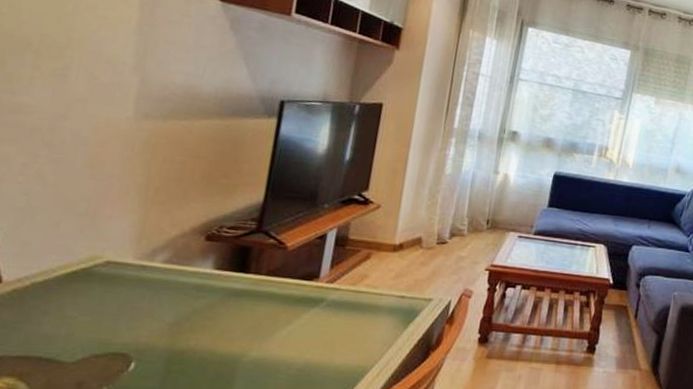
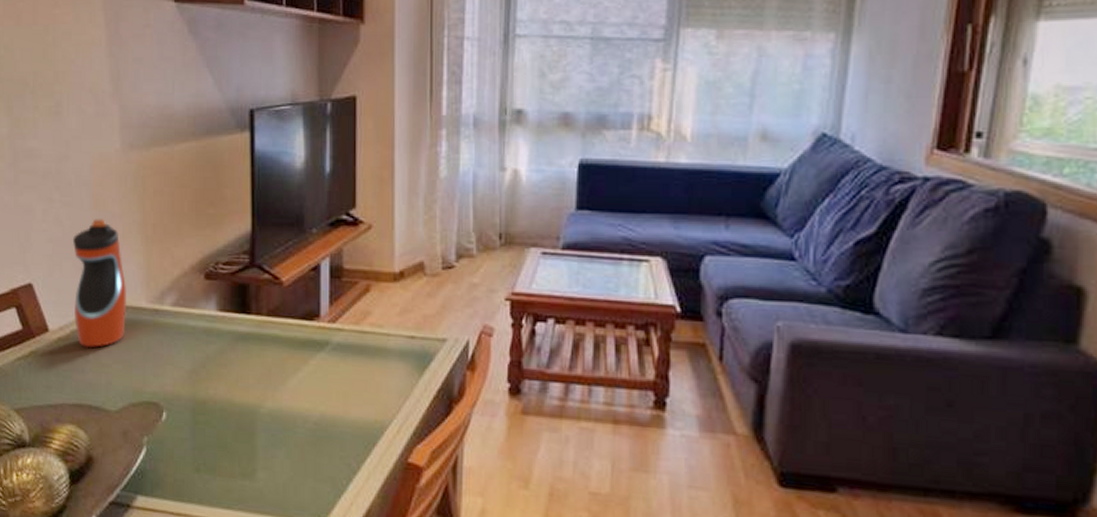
water bottle: none [37,177,114,300] -> present [73,219,126,348]

